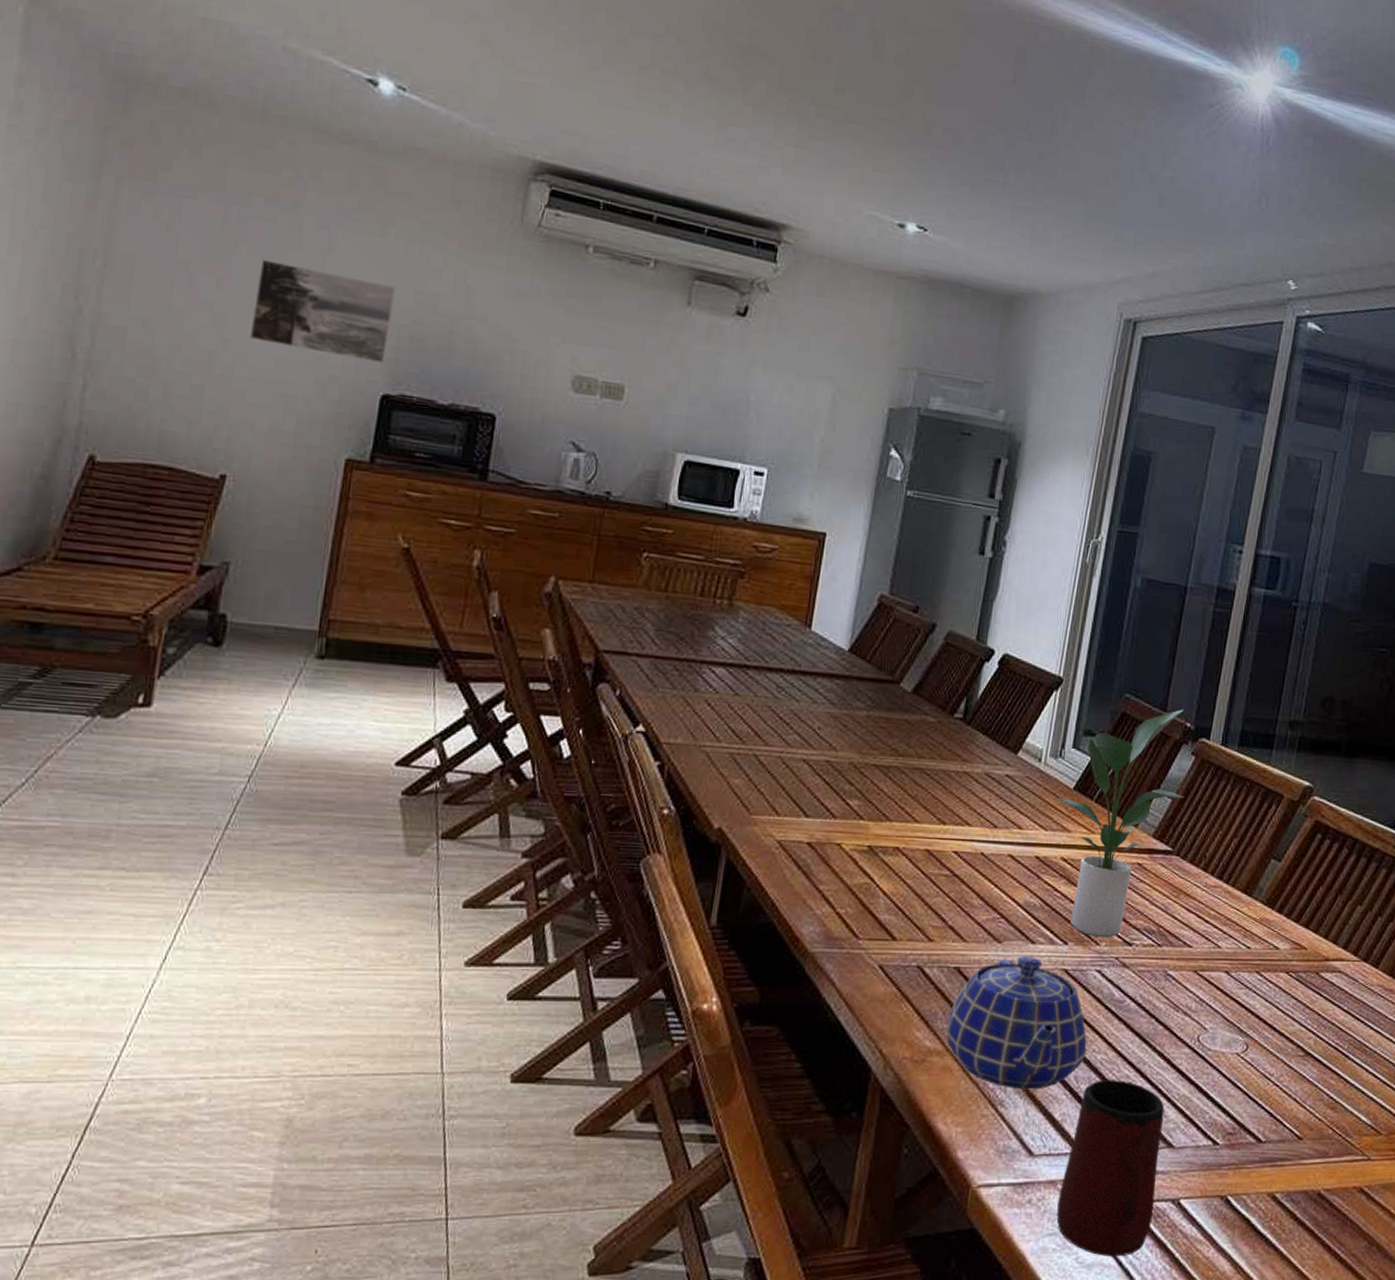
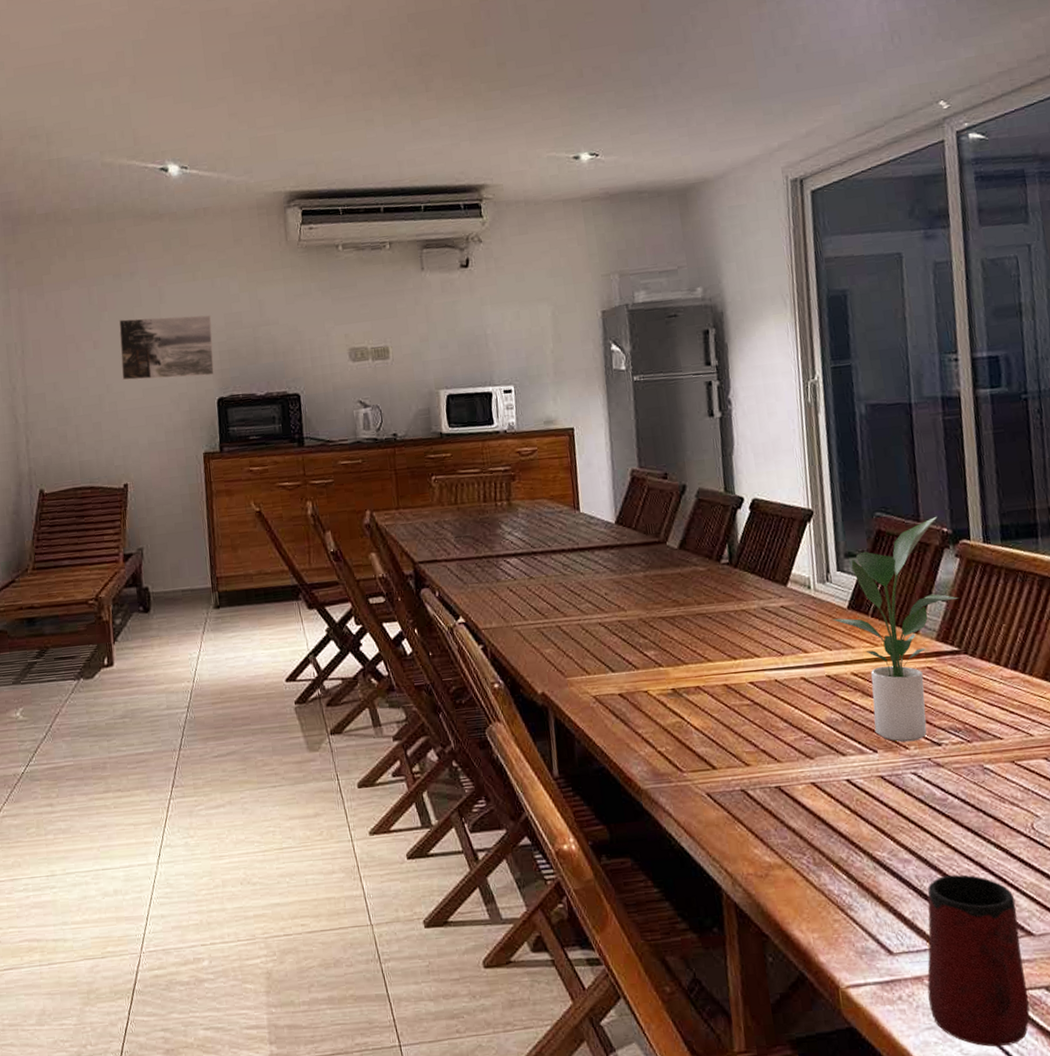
teapot: present [946,956,1087,1090] -> none [780,768,922,893]

